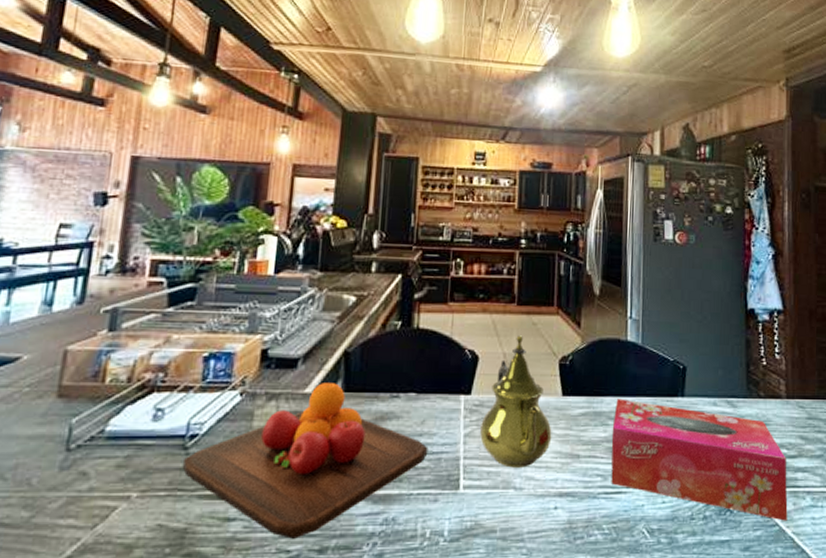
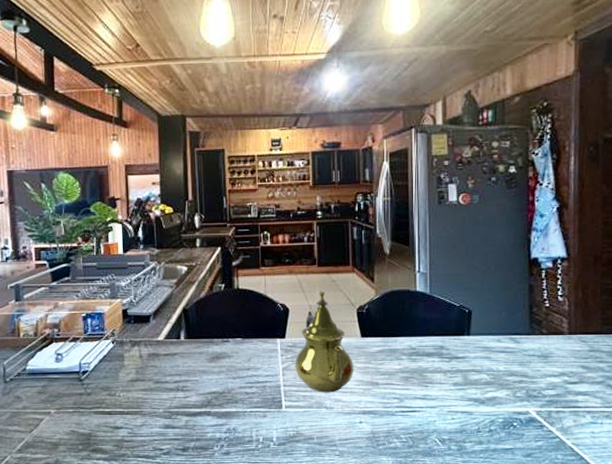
chopping board: present [183,383,429,539] -> none [81,332,255,441]
tissue box: present [611,398,788,521] -> none [405,338,568,434]

